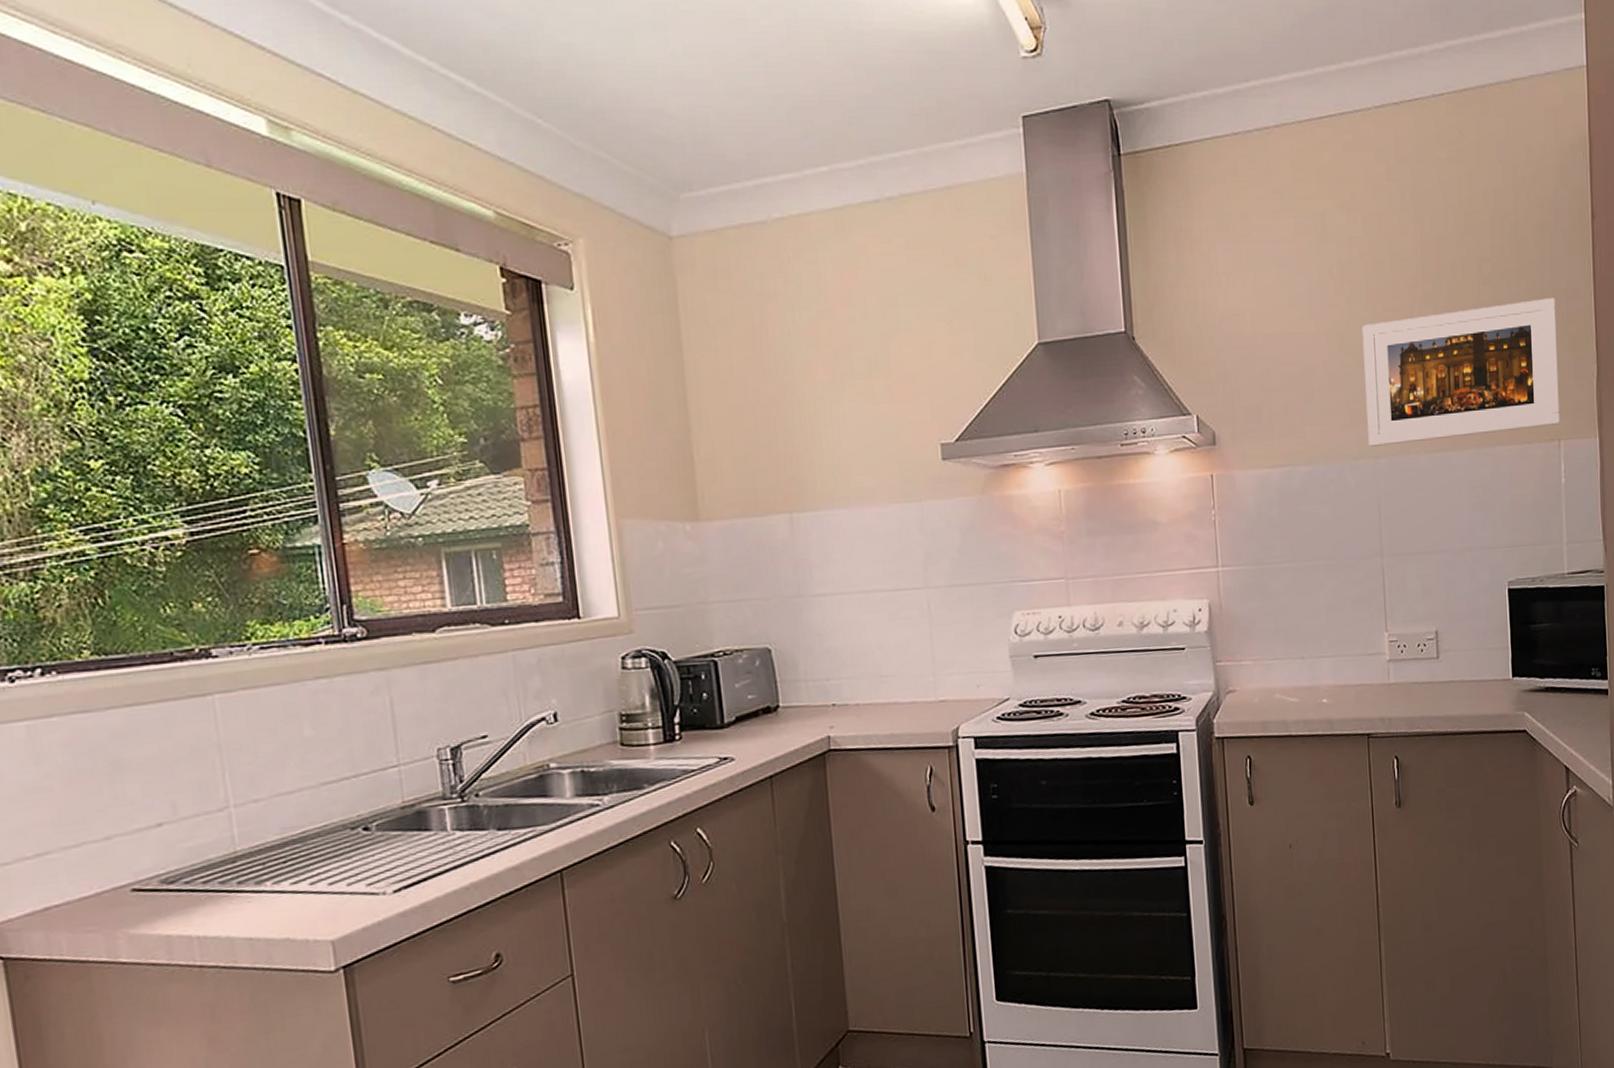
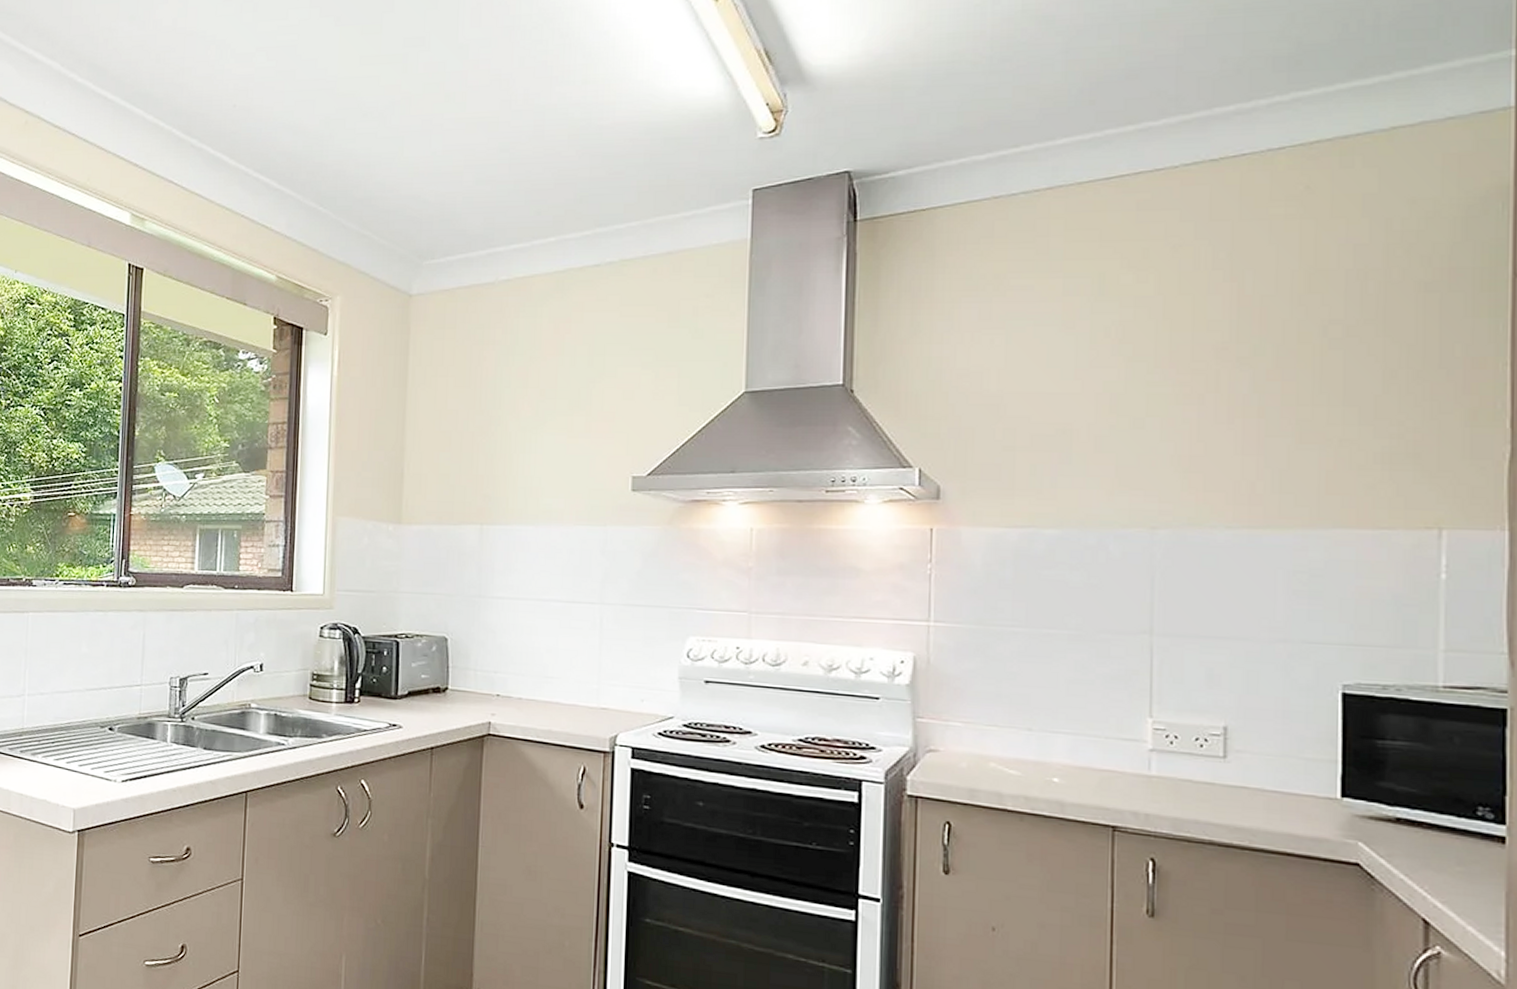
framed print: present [1361,298,1561,447] -> none [1143,366,1446,516]

